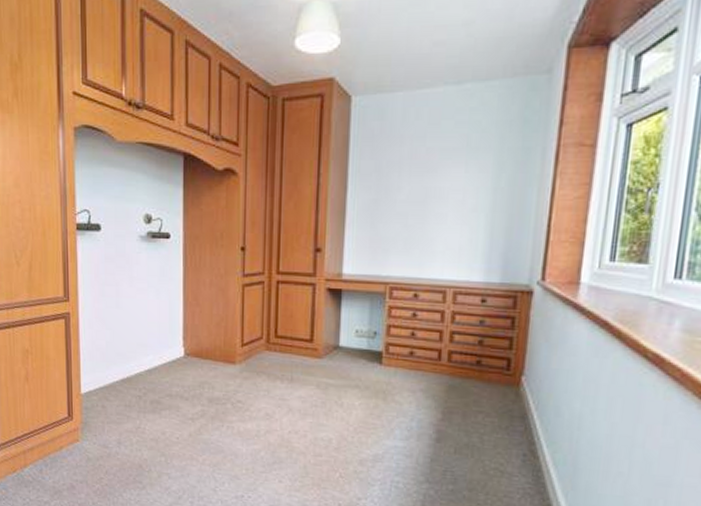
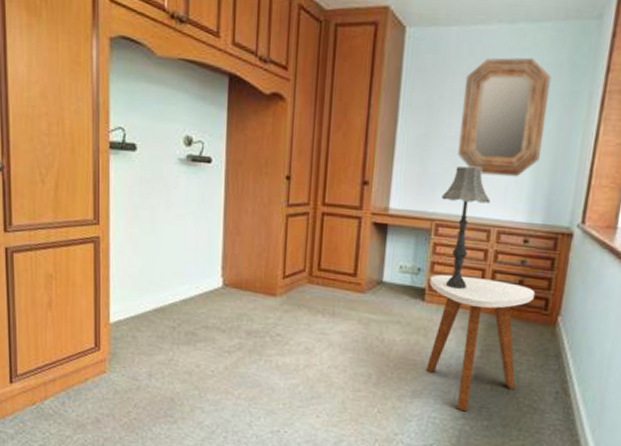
side table: none [386,337,497,476] -> present [425,274,536,412]
table lamp: none [395,229,445,352] -> present [442,166,491,290]
home mirror: none [408,117,502,237] -> present [457,57,552,177]

